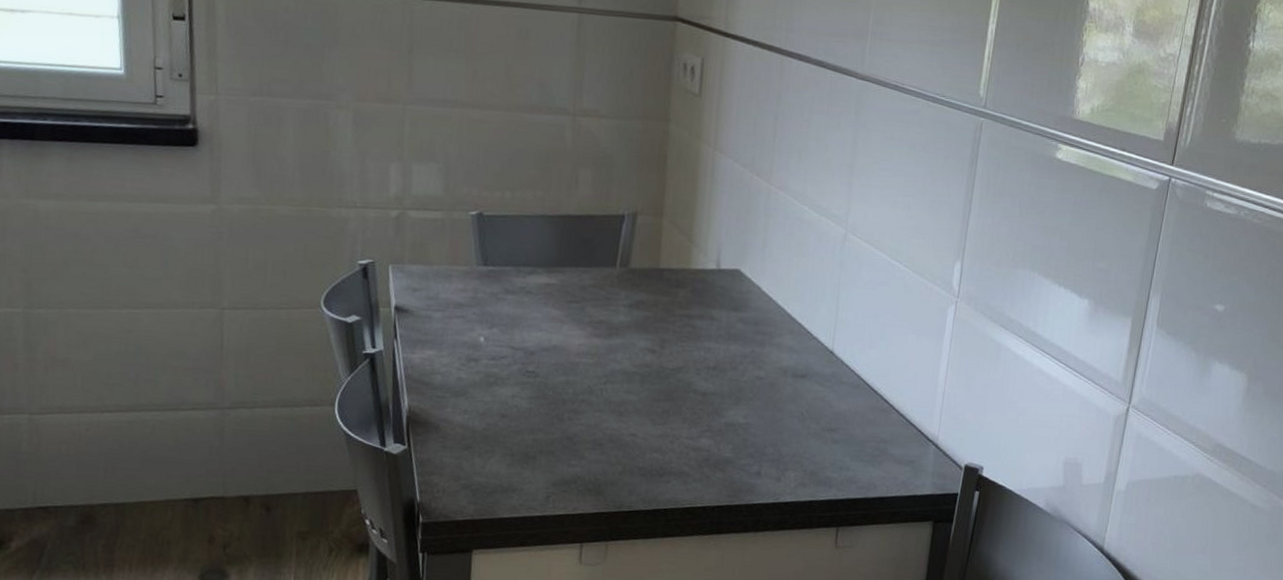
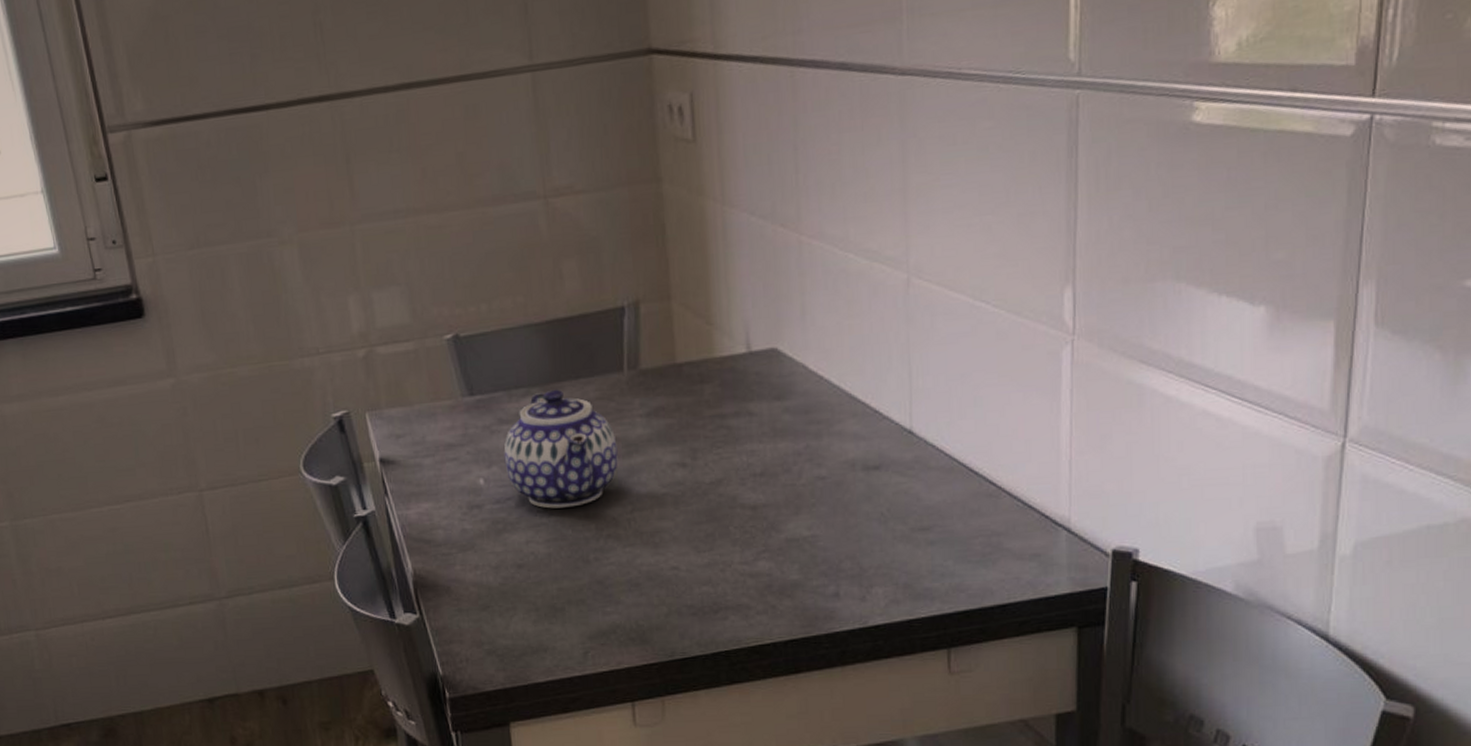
teapot: none [504,272,602,373] -> present [504,389,618,509]

